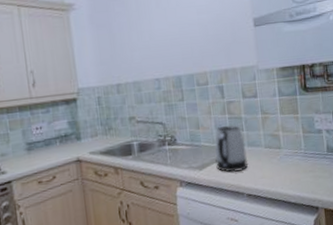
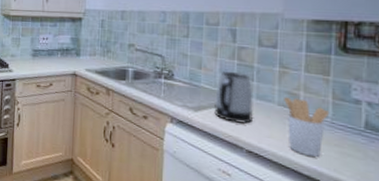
utensil holder: none [268,138,303,186] -> present [284,97,330,158]

